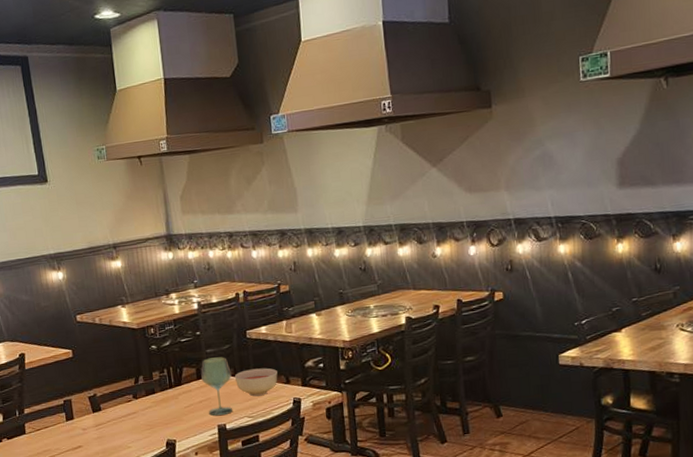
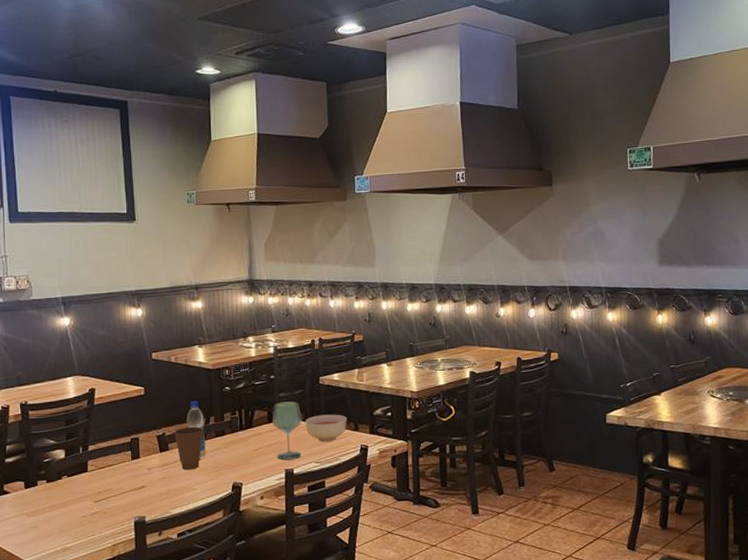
cup: none [105,386,133,429] -> present [174,426,203,470]
bottle: none [115,361,138,417] -> present [186,401,206,458]

